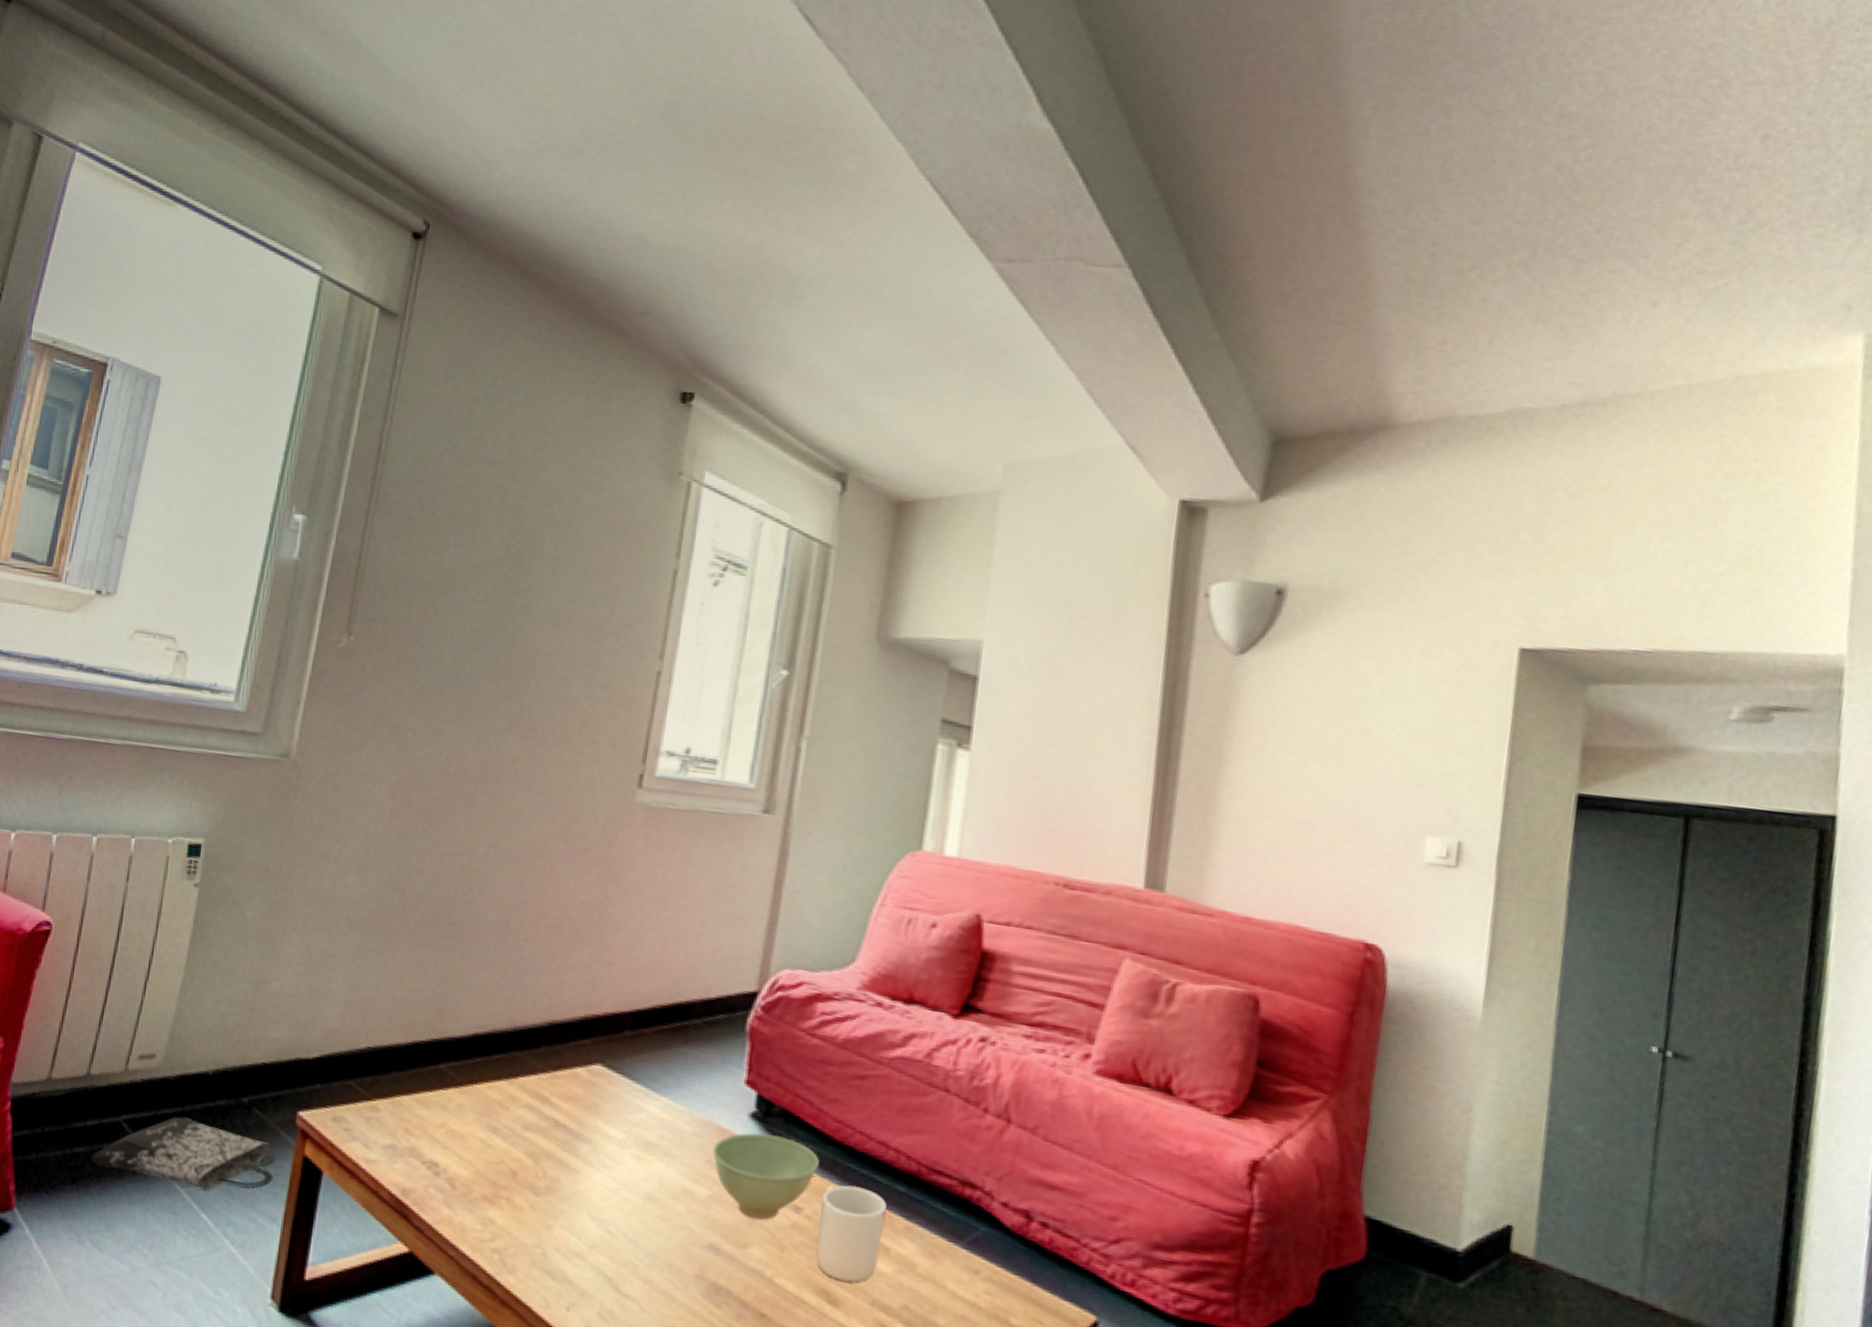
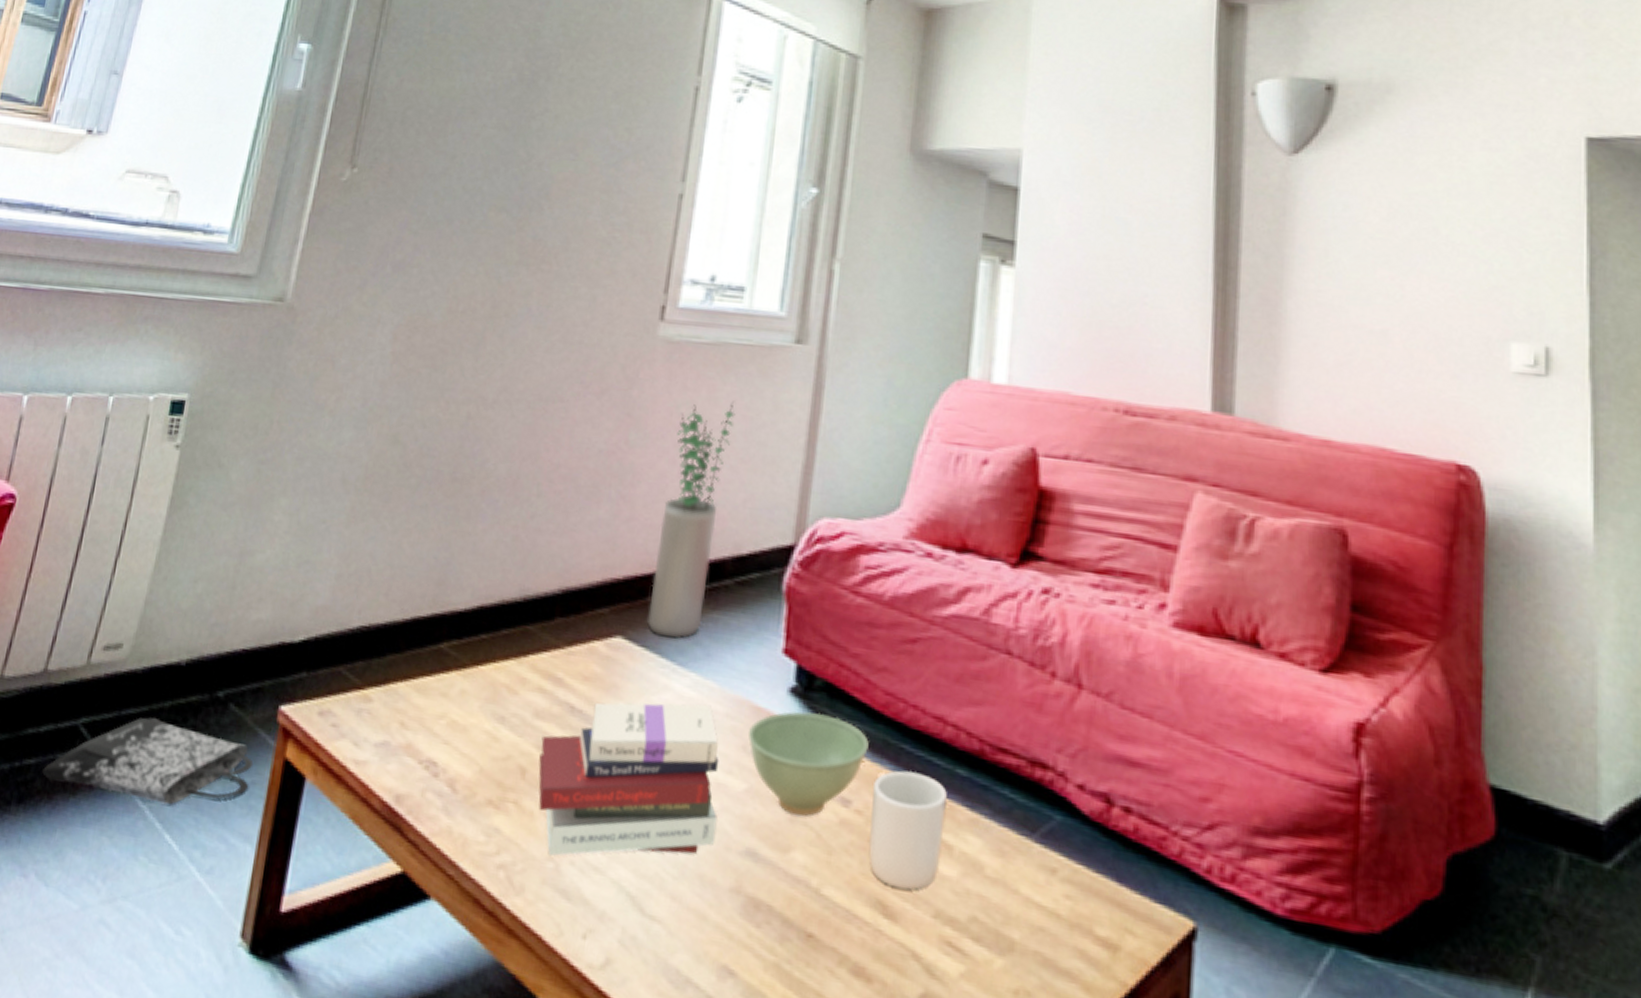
books: none [527,1119,687,1246] -> present [538,702,719,857]
vase: none [623,862,707,1068] -> present [646,400,736,639]

